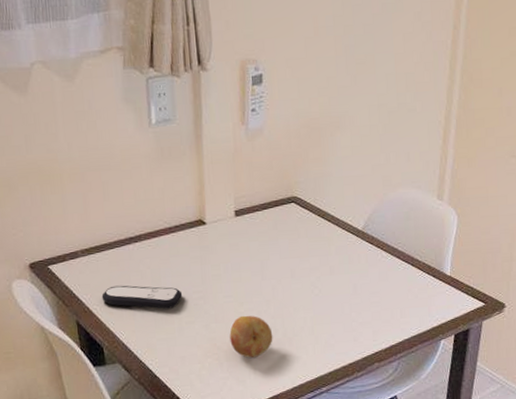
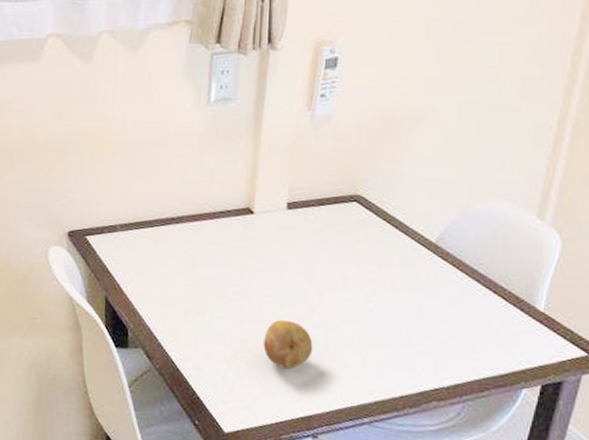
remote control: present [101,285,183,309] -> none [134,266,218,299]

